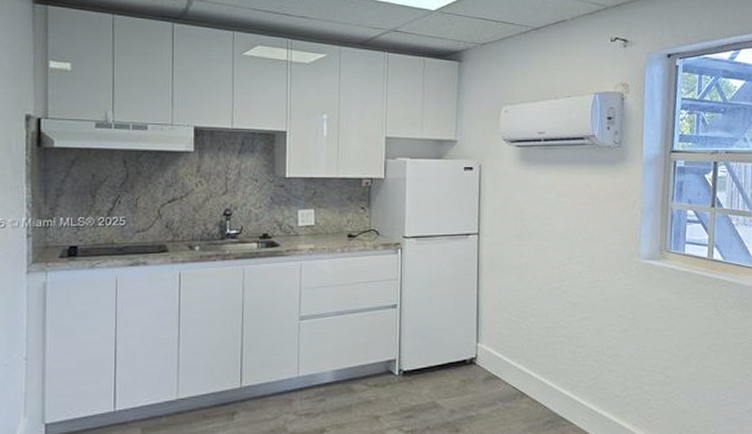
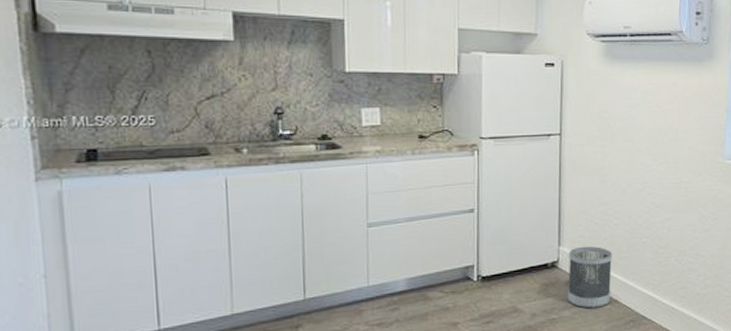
wastebasket: none [485,343,530,407] -> present [567,246,613,309]

